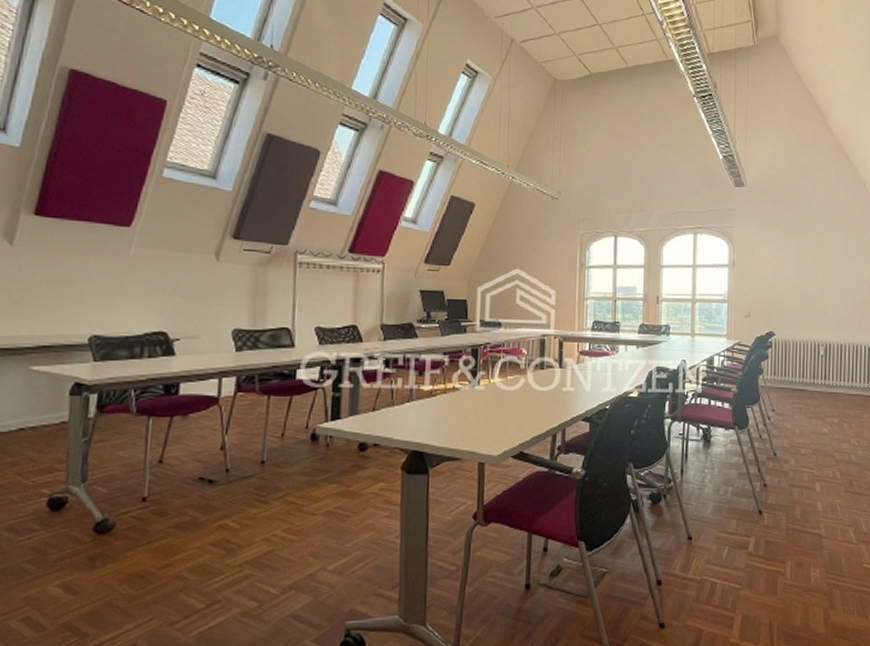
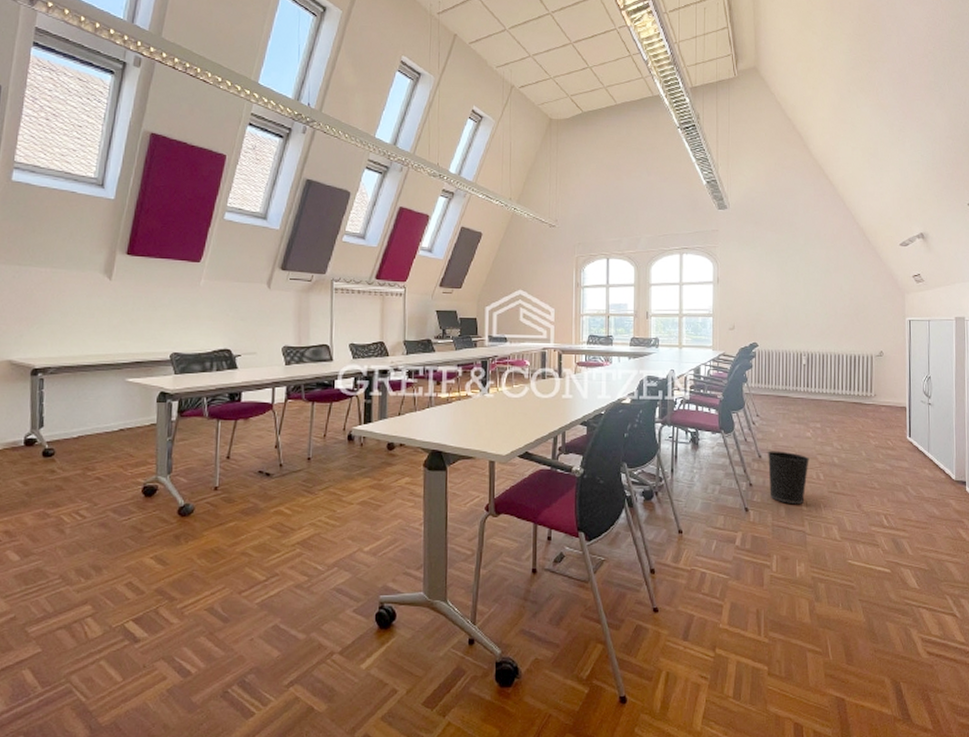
wastebasket: none [782,448,826,506] -> present [767,451,809,505]

